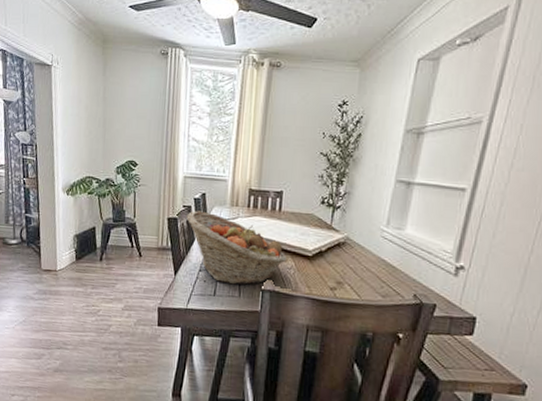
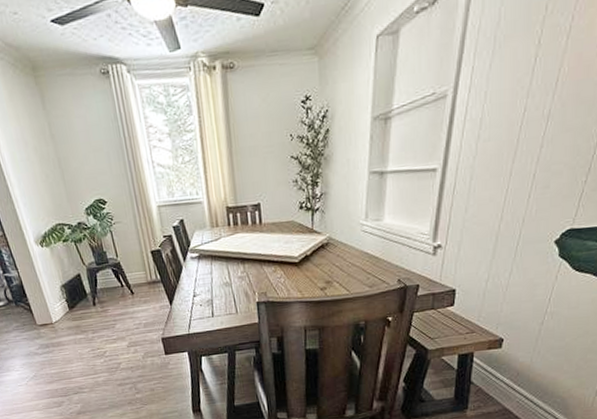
fruit basket: present [186,210,287,285] -> none [169,238,275,304]

